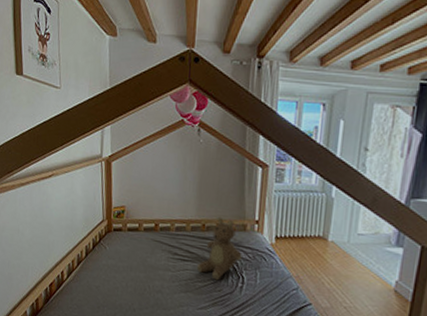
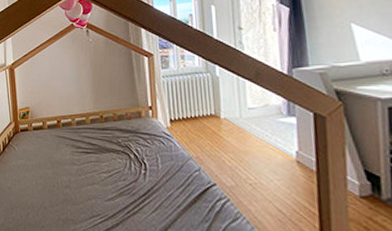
teddy bear: present [196,216,242,281] -> none [99,107,141,170]

